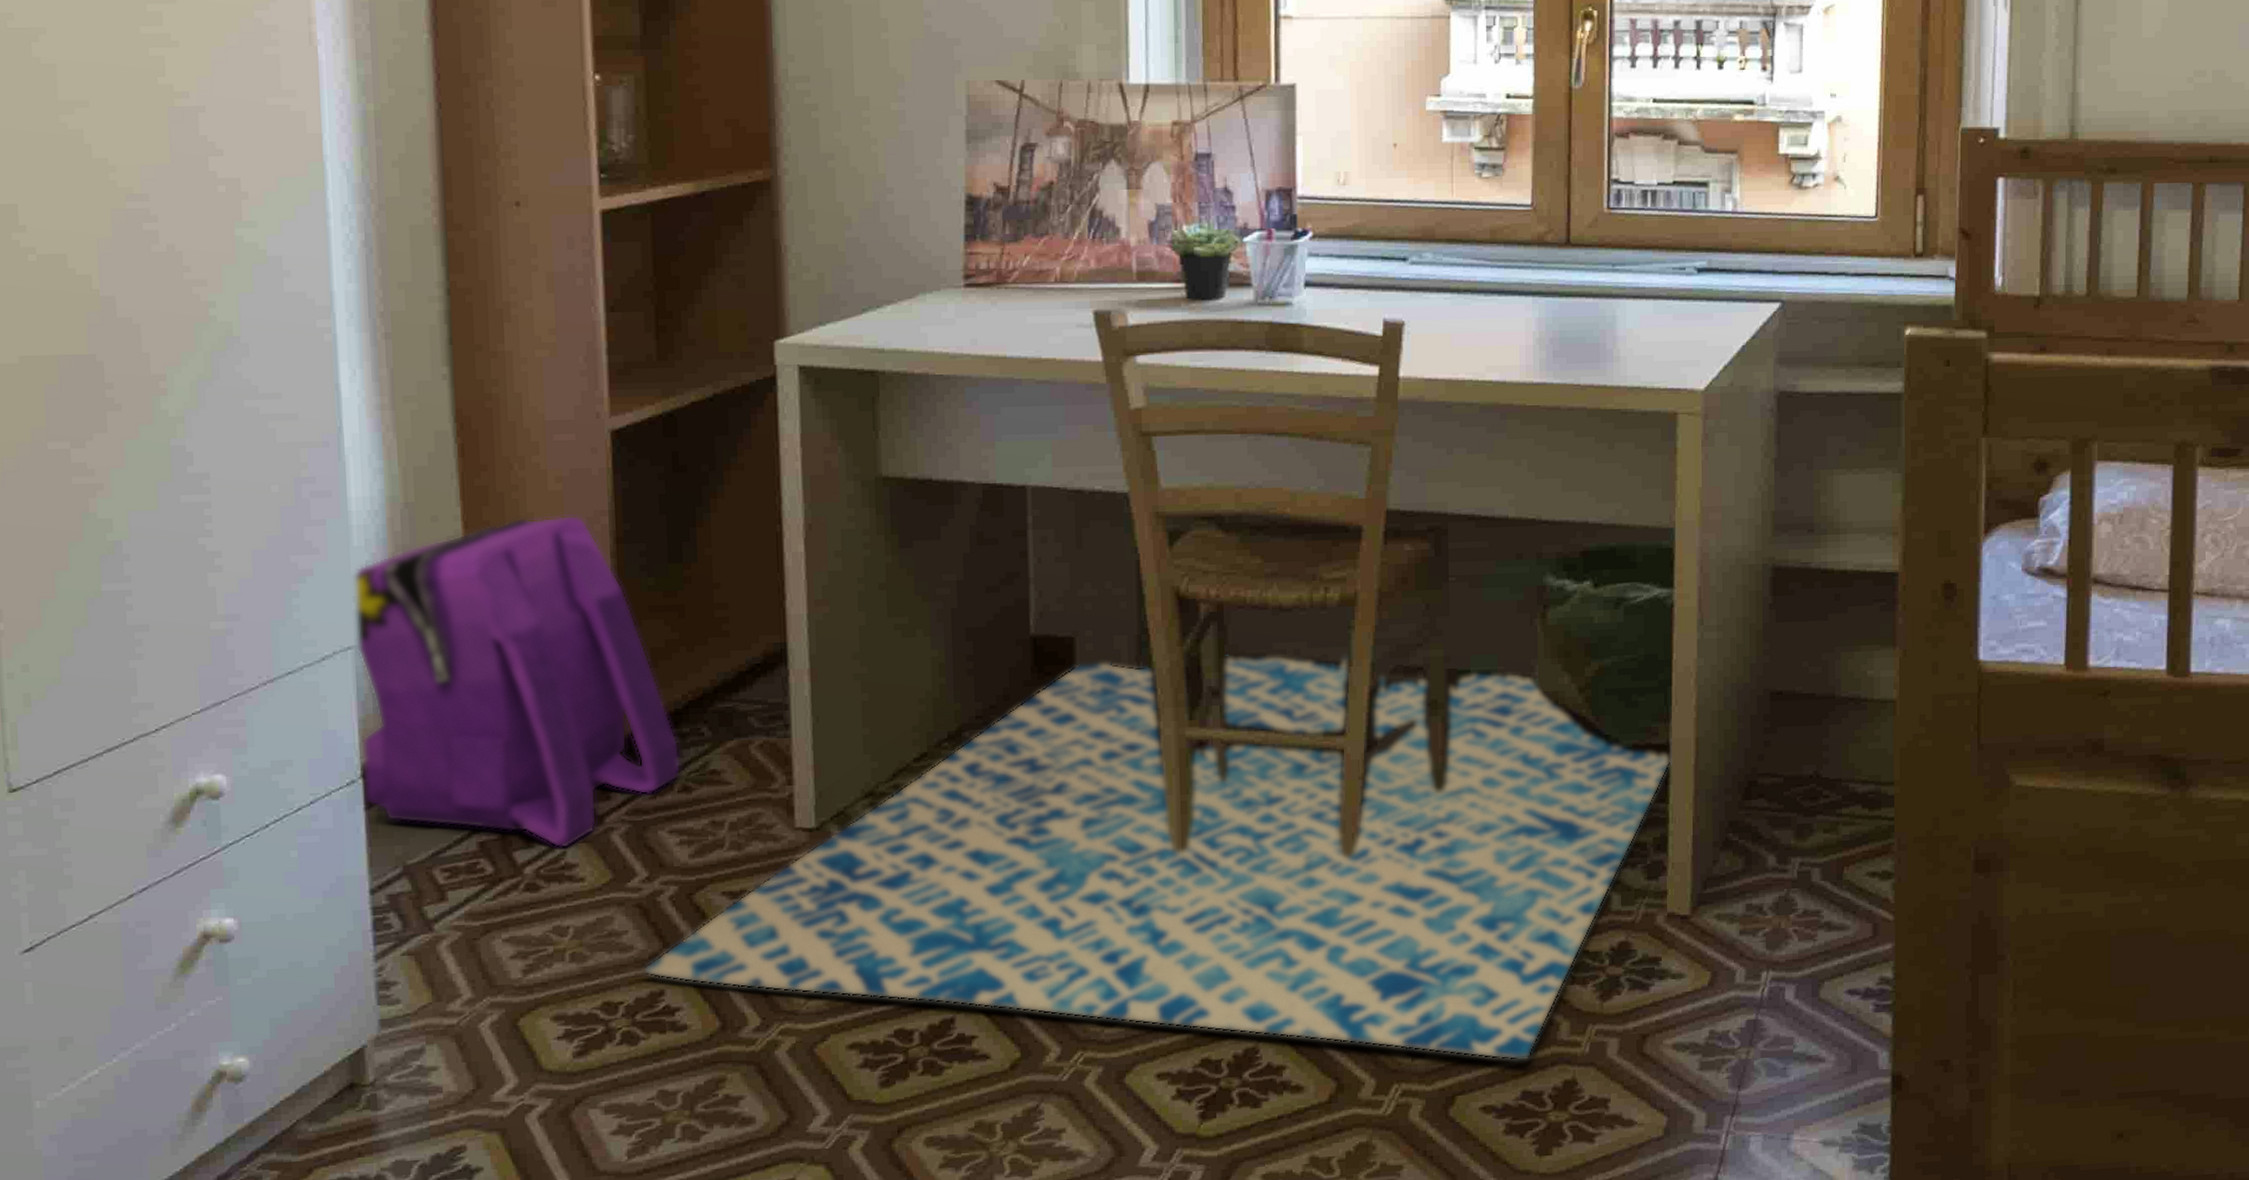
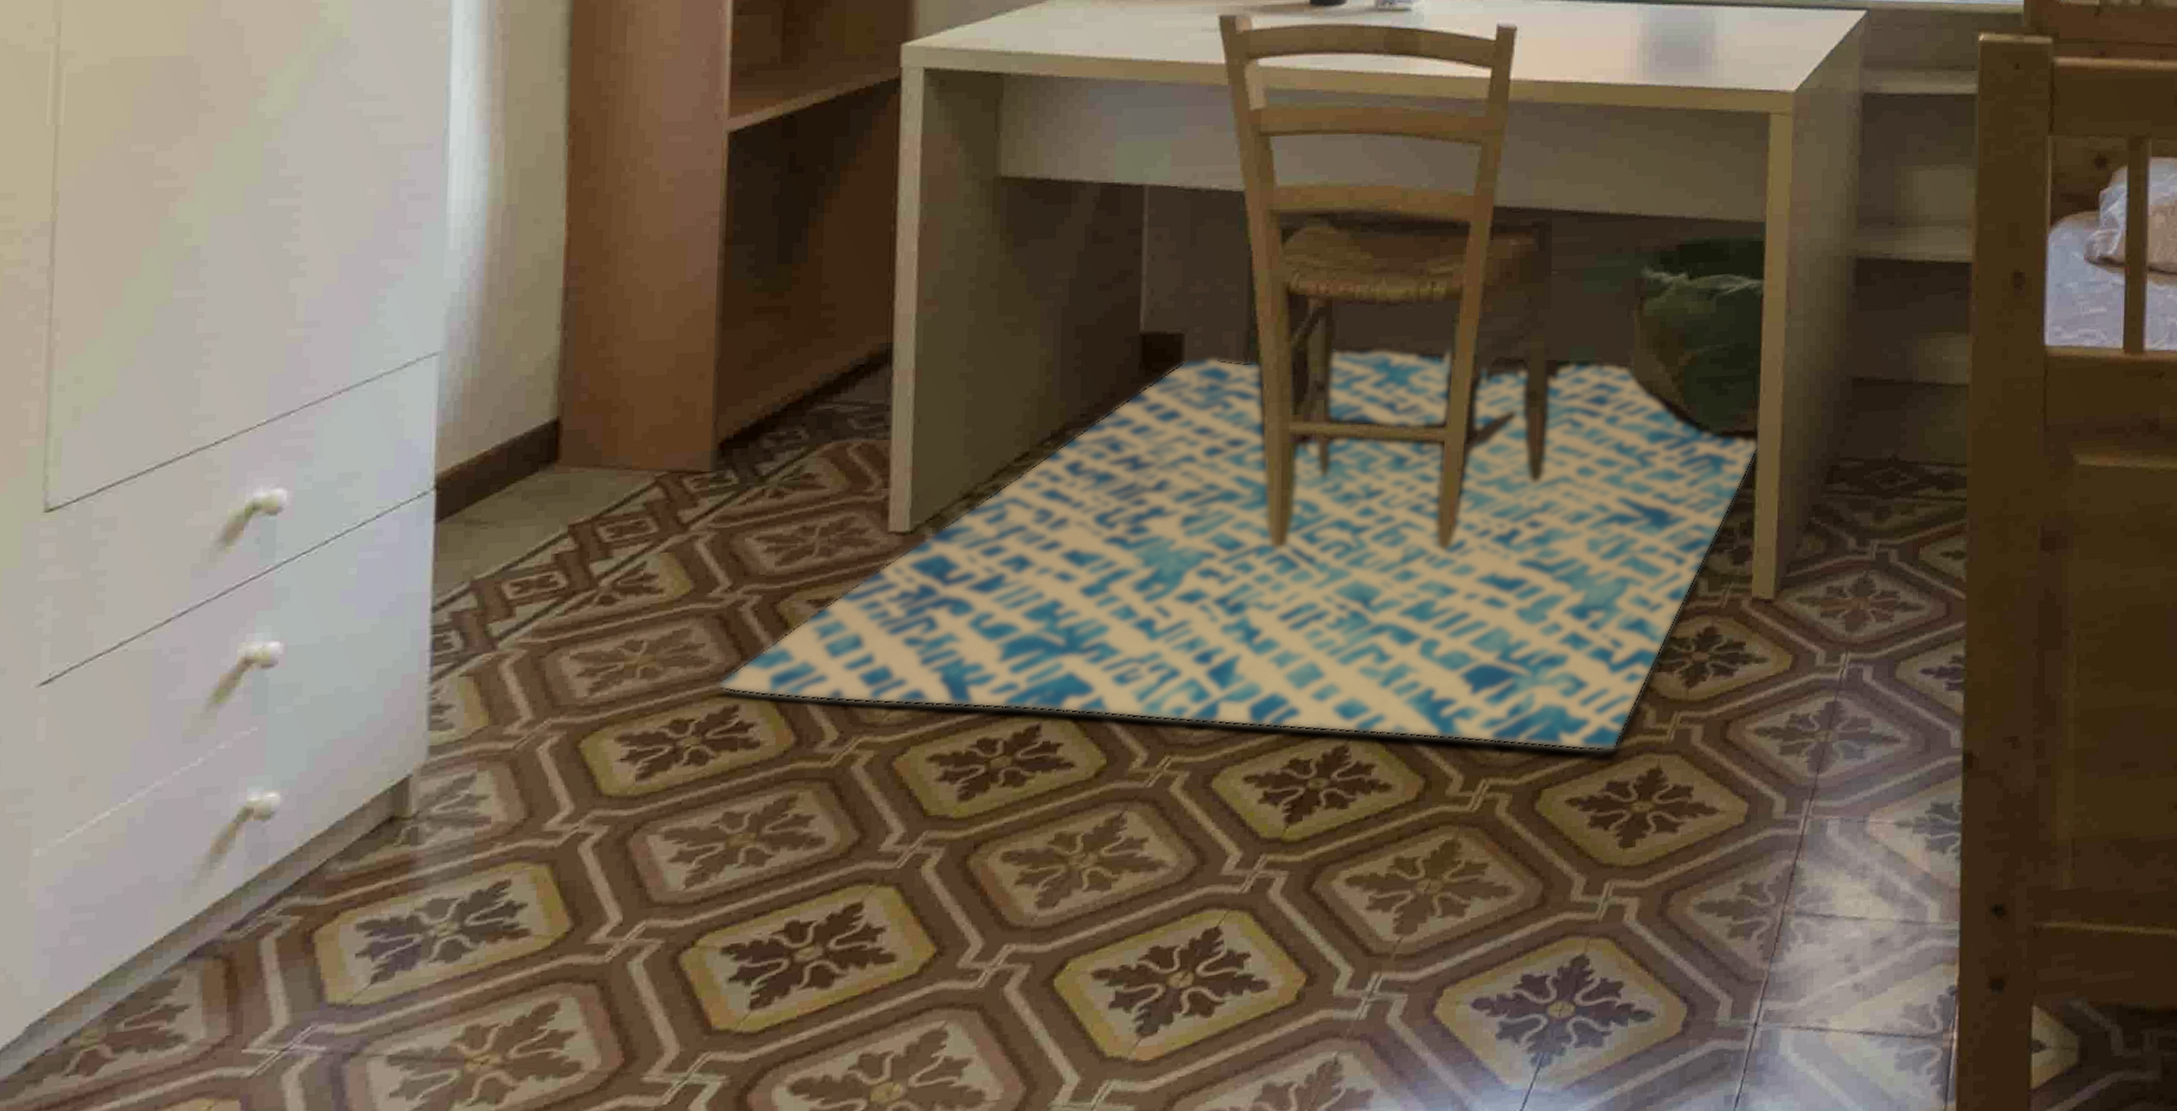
backpack: present [354,515,682,849] -> none [436,216,775,560]

